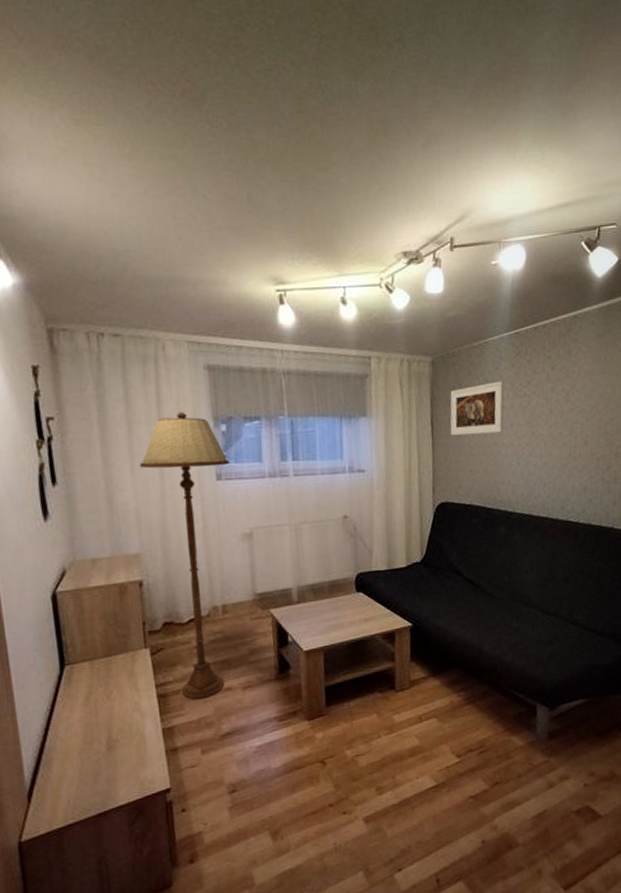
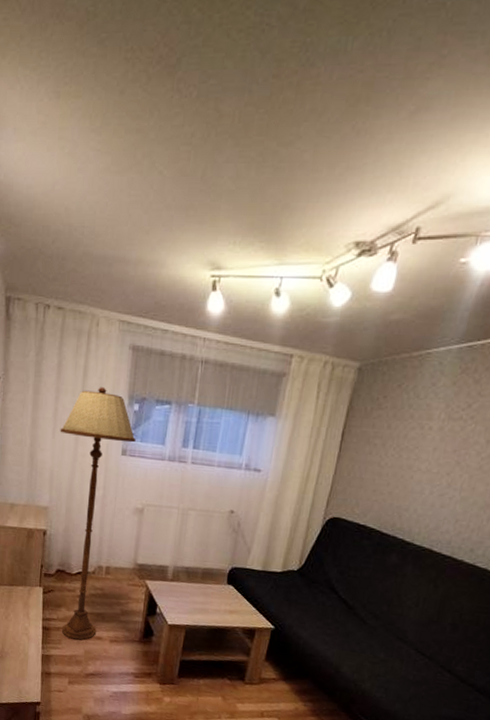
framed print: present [450,381,504,436] -> none [361,399,439,456]

